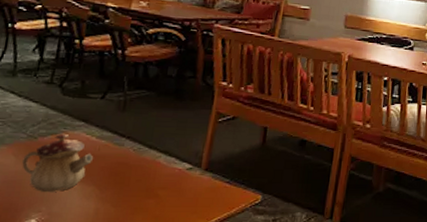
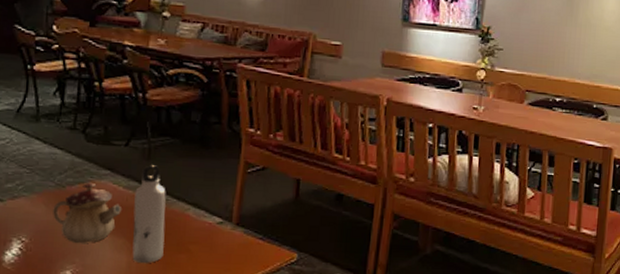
water bottle: none [100,116,139,210] -> present [132,165,166,264]

